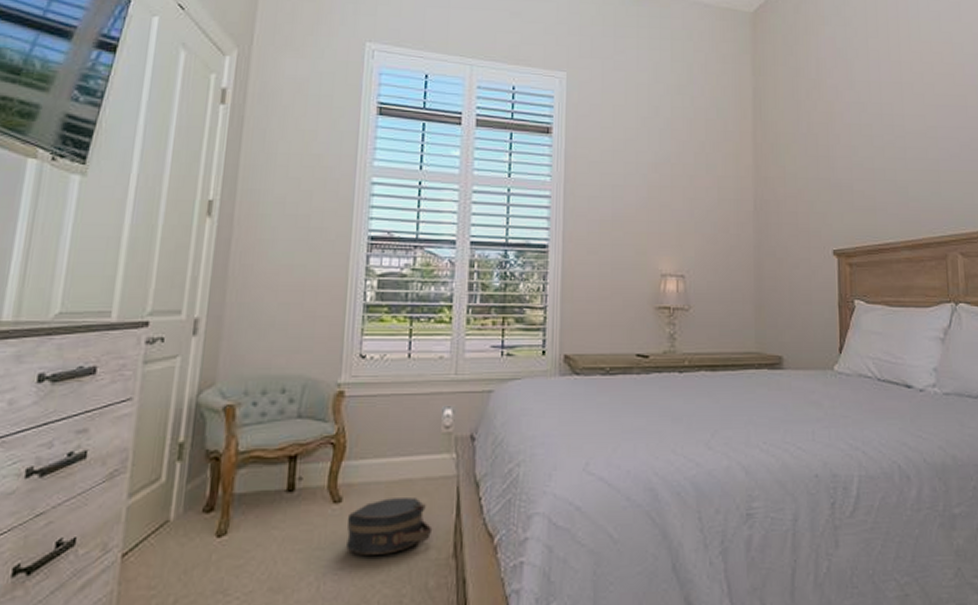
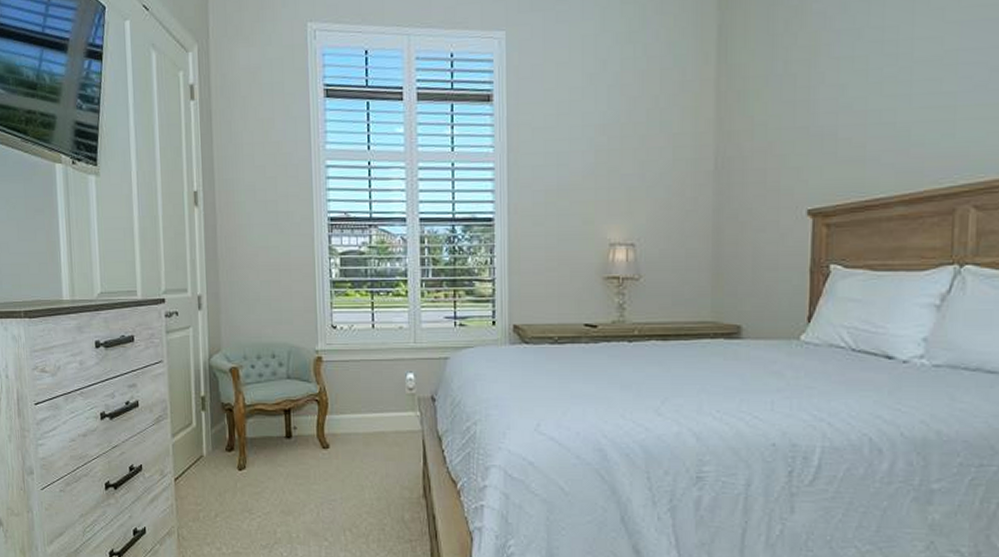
hat box: present [346,498,433,555] -> none [335,447,405,491]

